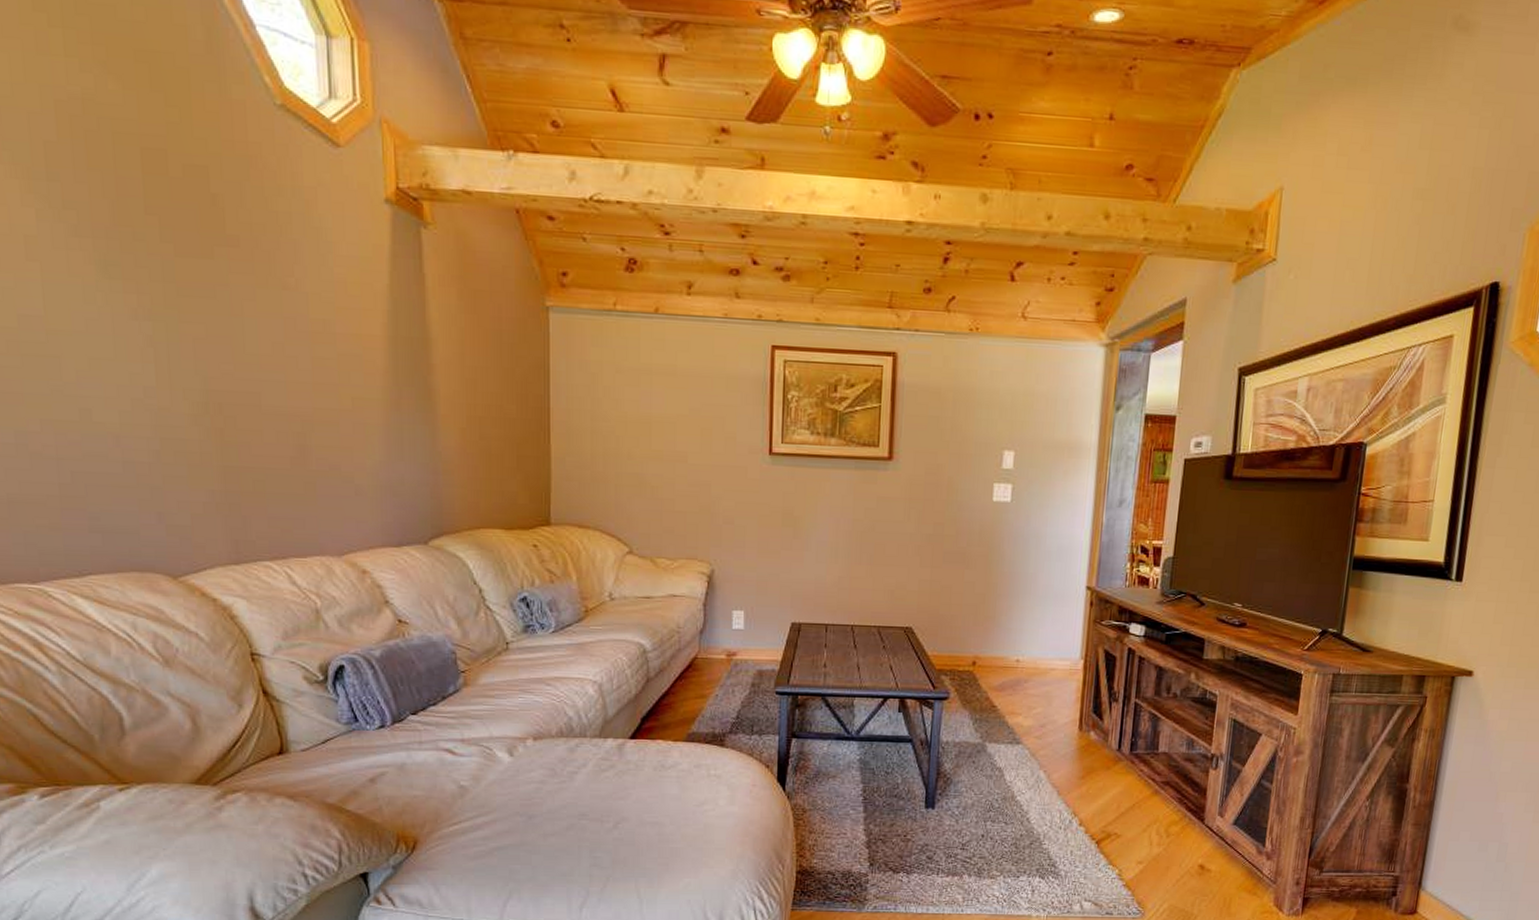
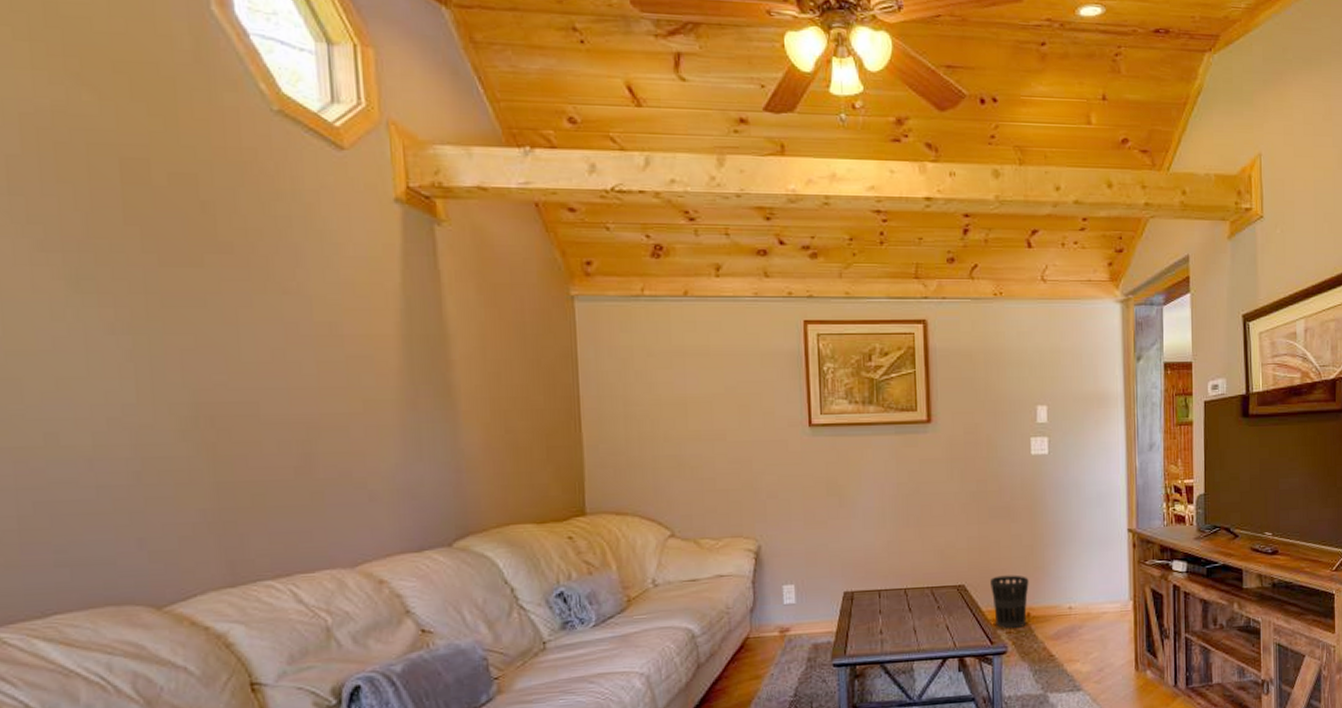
wastebasket: none [938,621,978,676] -> present [990,575,1029,629]

